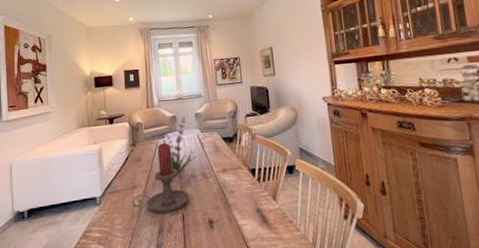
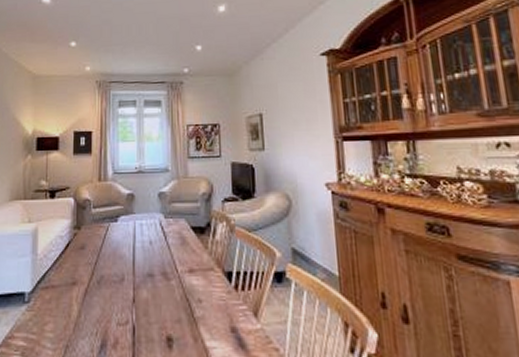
candle holder: present [132,142,190,213] -> none [69,227,144,322]
plant: present [157,116,197,175] -> none [106,195,157,271]

